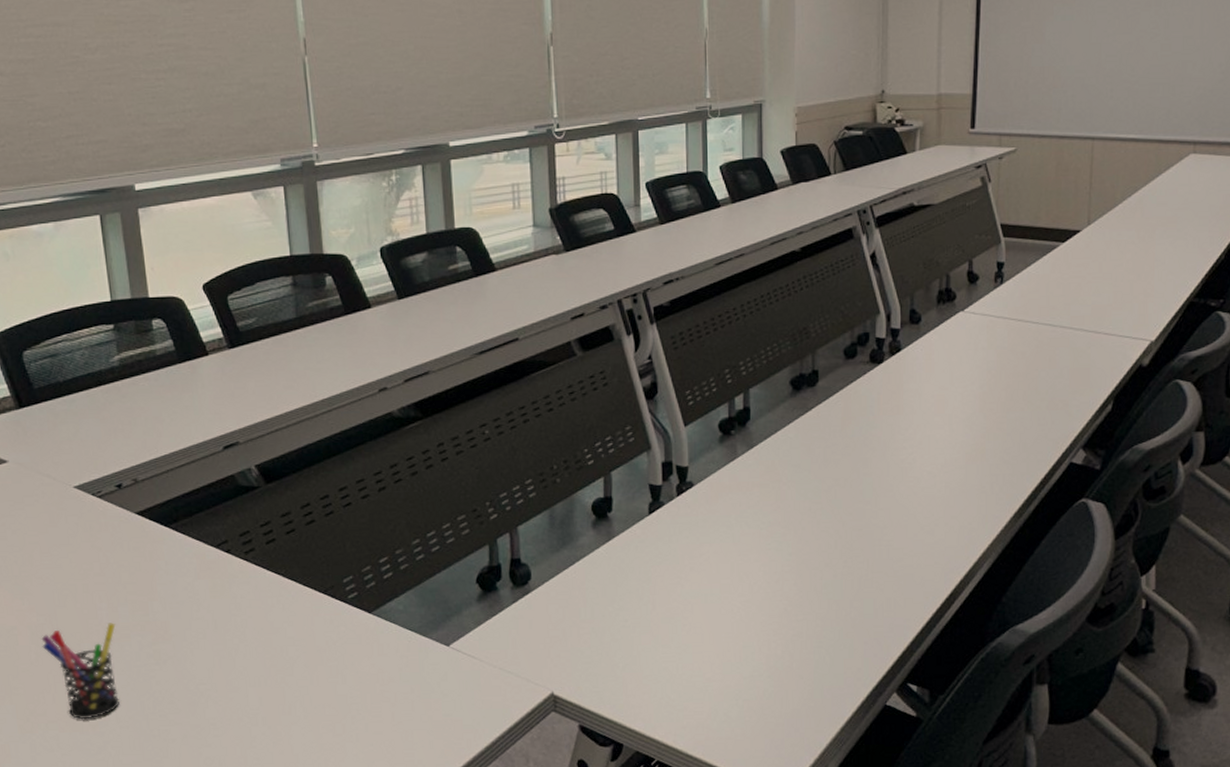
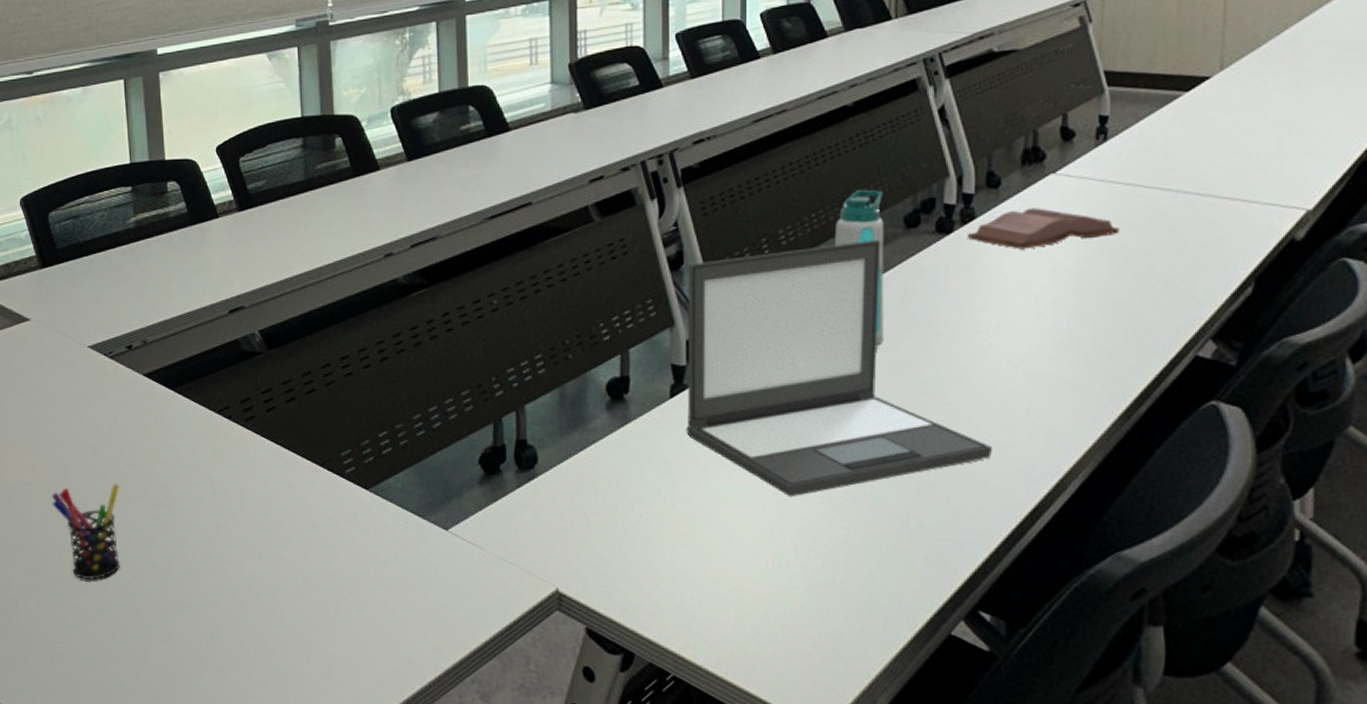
laptop: none [661,369,916,597] -> present [686,239,992,497]
water bottle: none [787,325,829,463] -> present [835,189,884,346]
hardback book: none [895,340,1014,376] -> present [968,208,1120,249]

